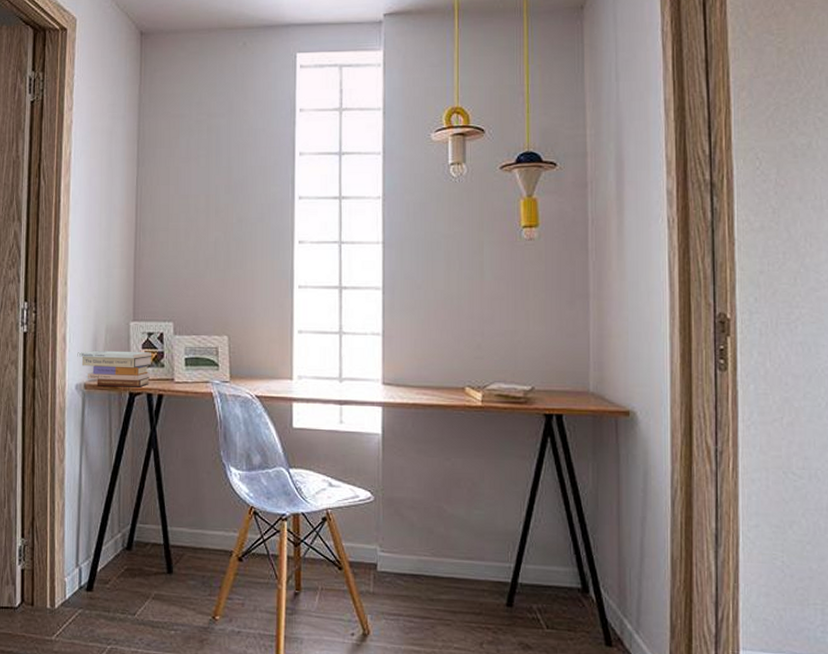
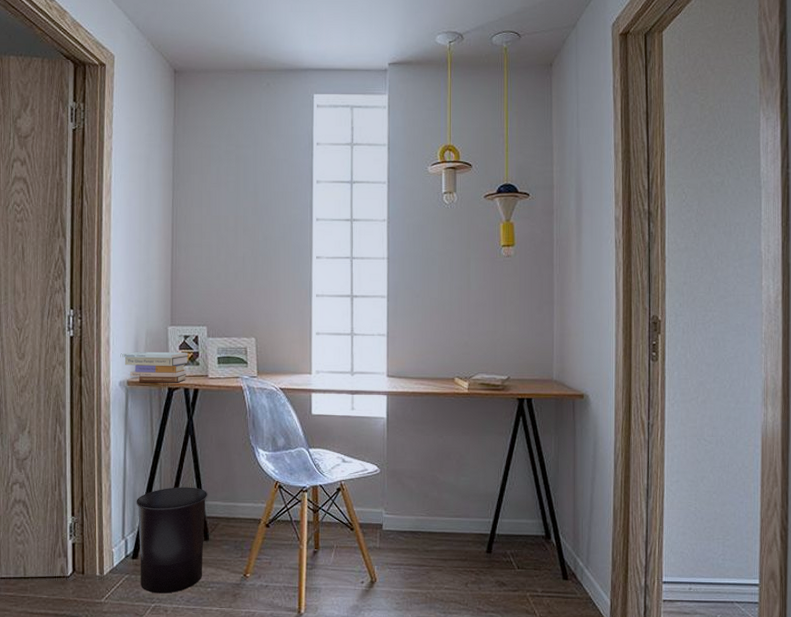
waste bin: none [92,508,173,634] -> present [136,487,208,594]

